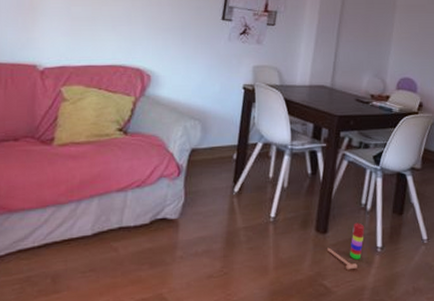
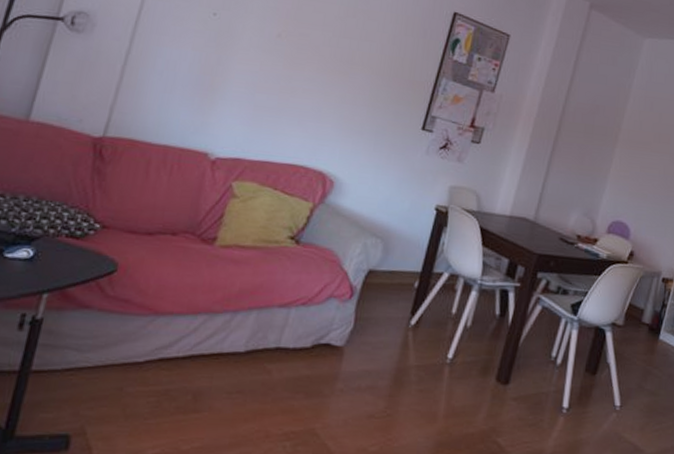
stacking toy: present [327,222,365,270] -> none [506,377,552,430]

